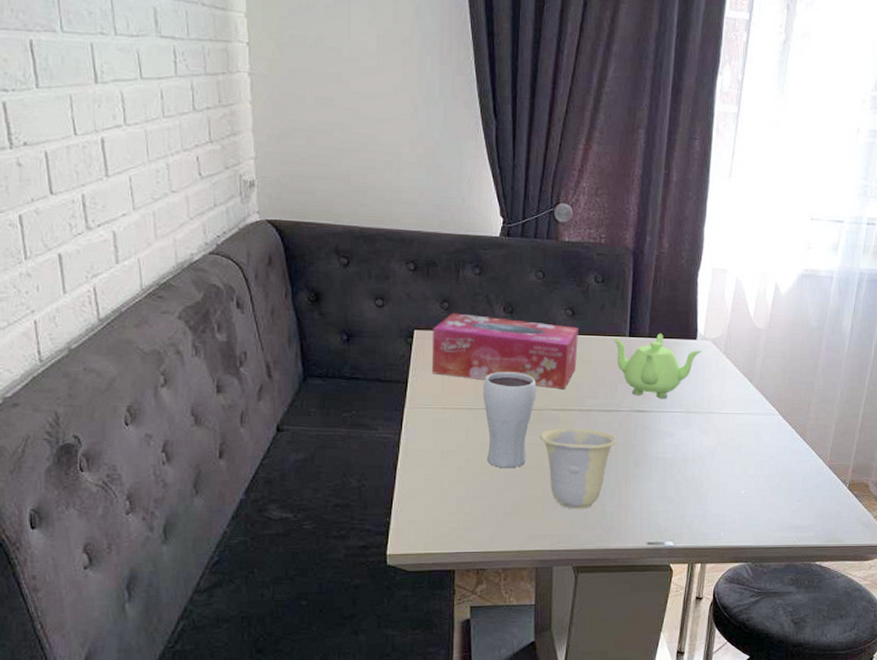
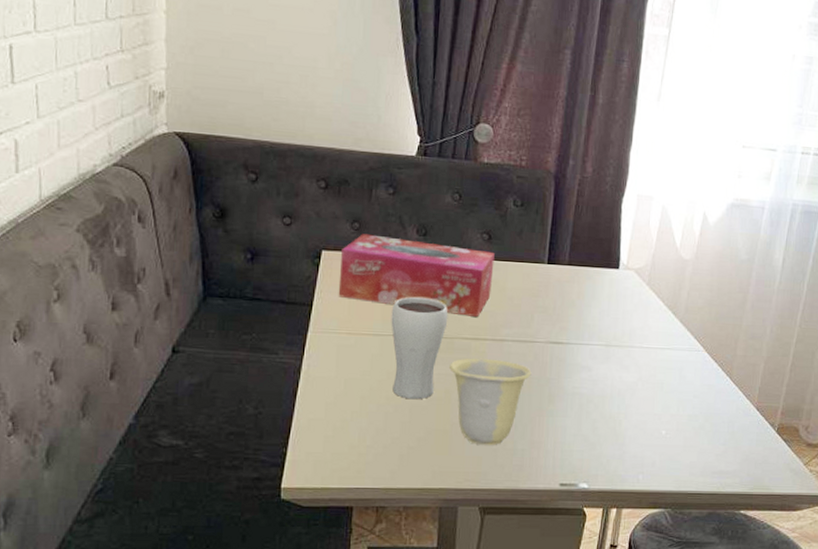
teapot: present [612,333,703,398] -> none [530,261,625,330]

